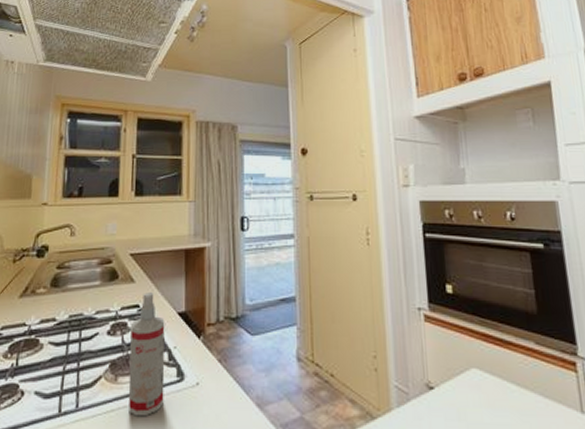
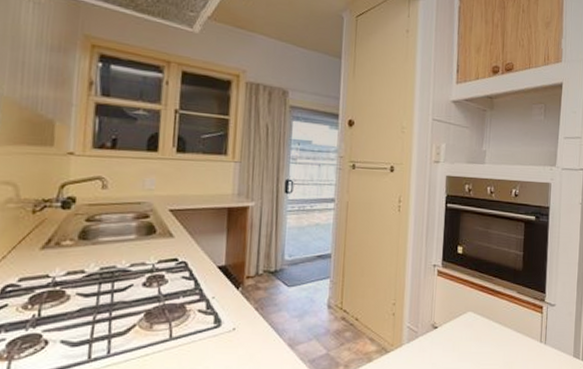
spray bottle: present [128,292,165,417] -> none [164,247,204,359]

